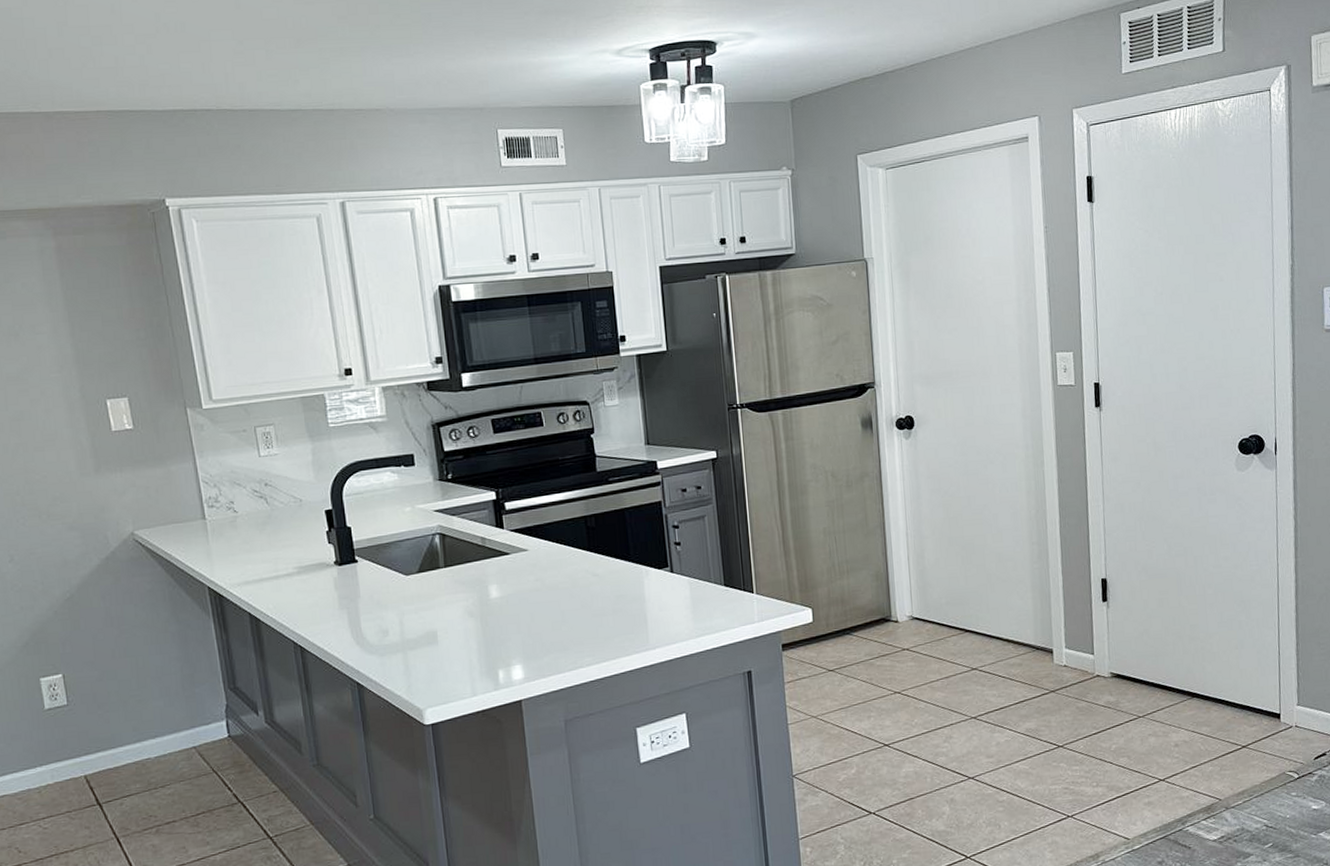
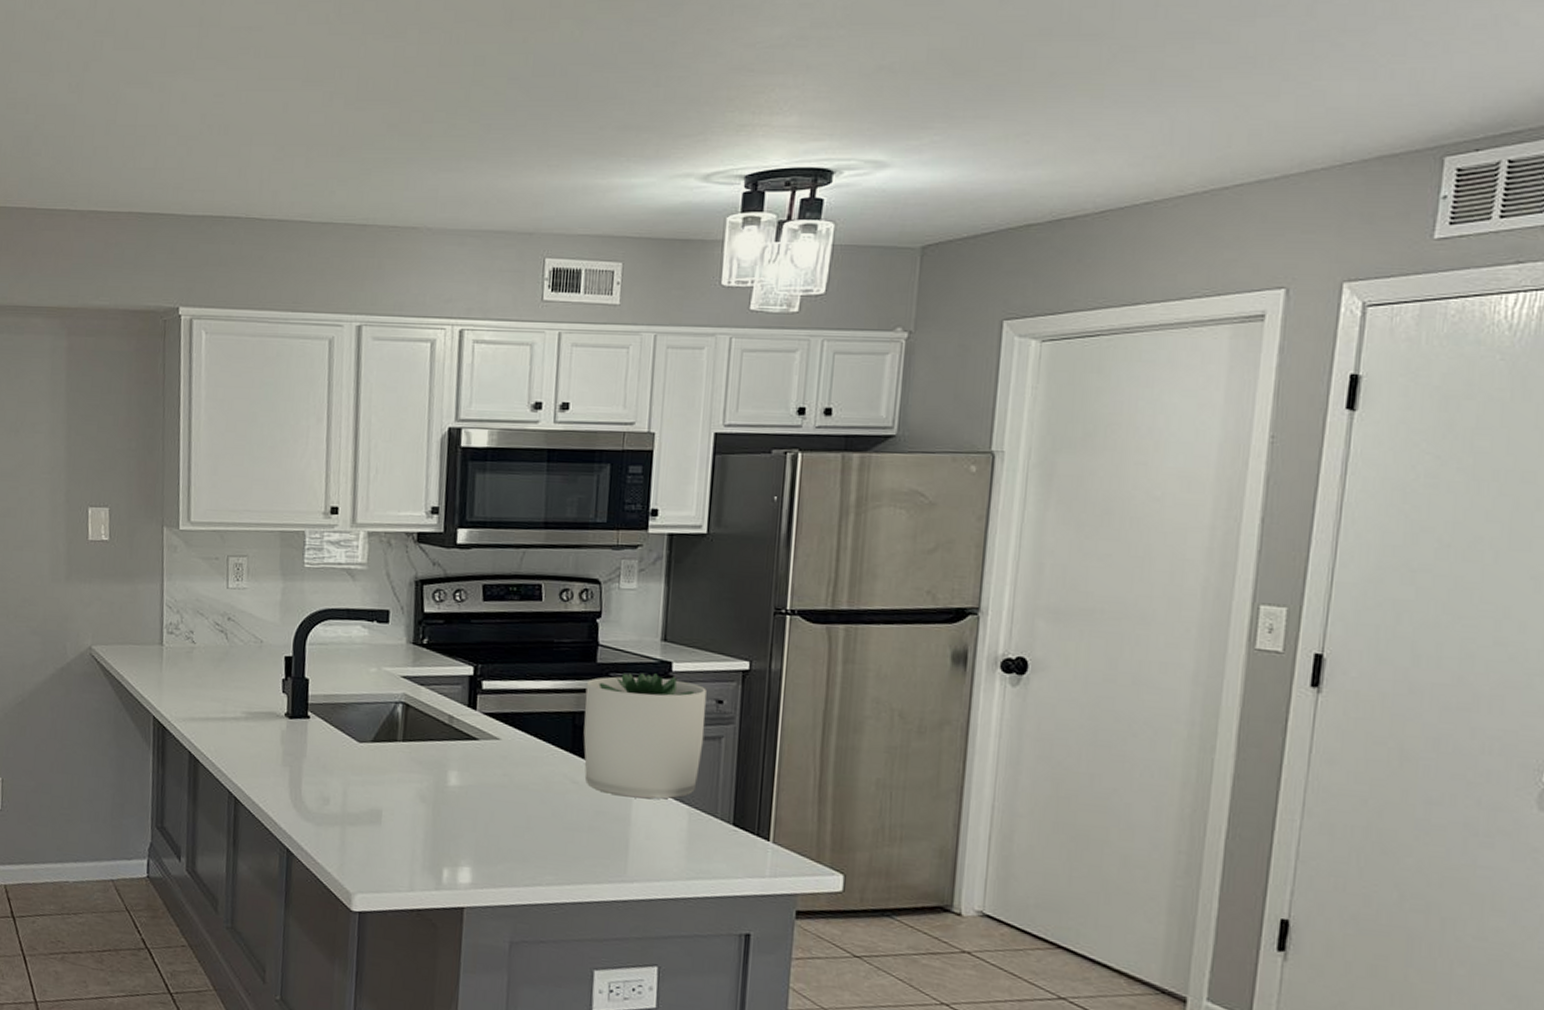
planter: none [591,473,692,580] -> present [583,672,707,800]

